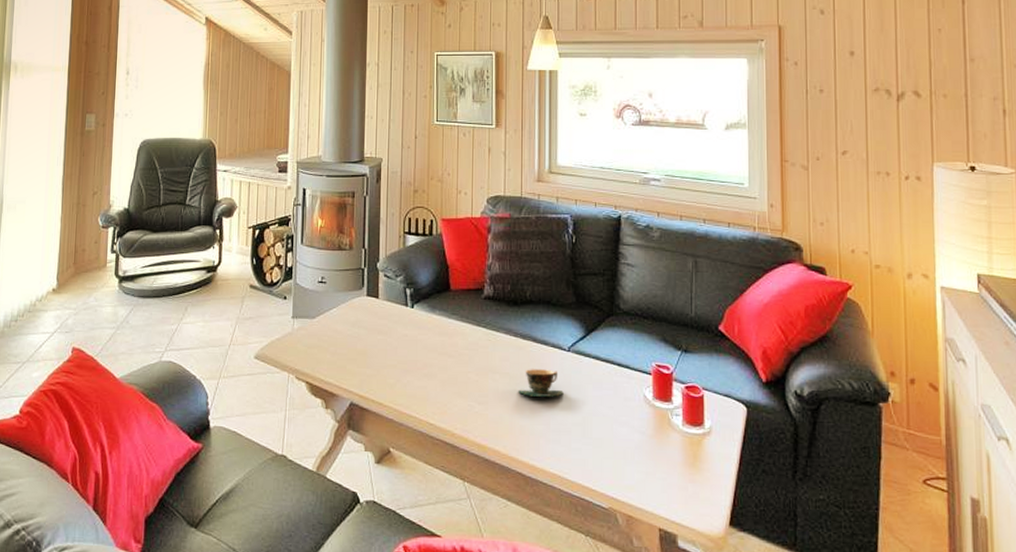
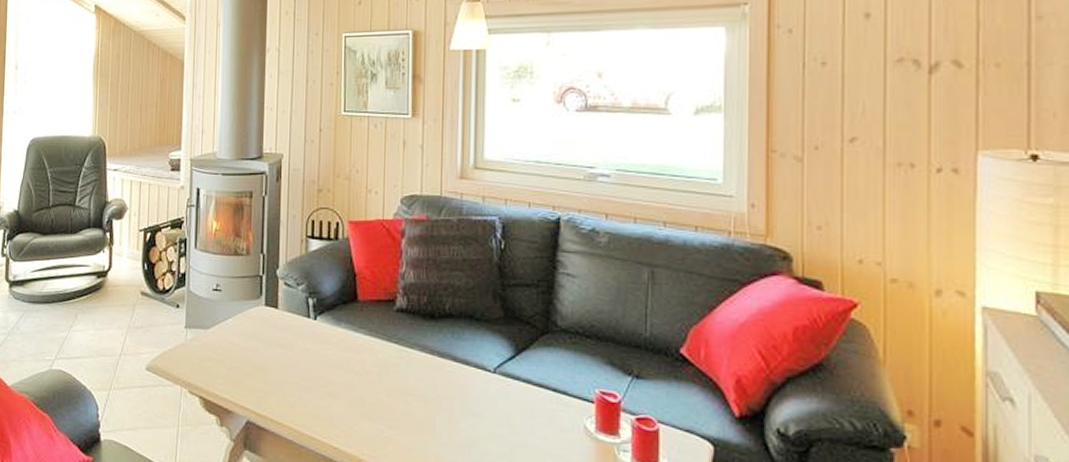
teacup: present [518,369,564,397] -> none [434,391,488,424]

